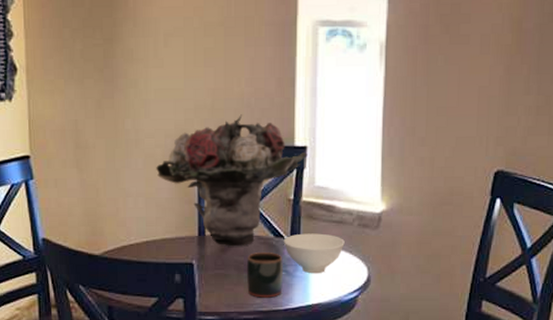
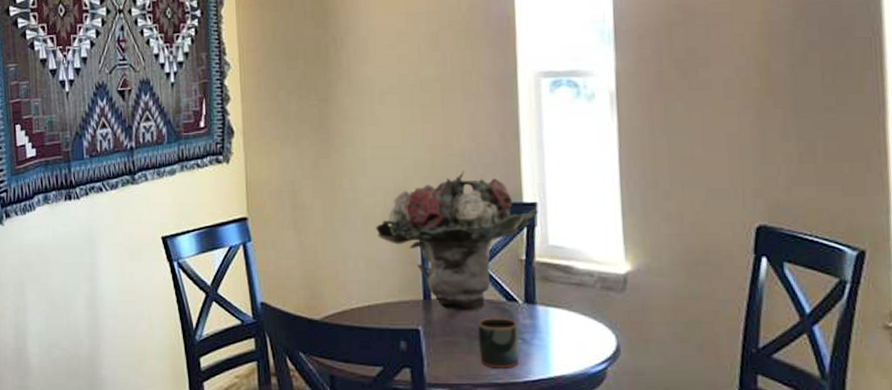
bowl: present [283,233,345,274] -> none [517,297,587,342]

